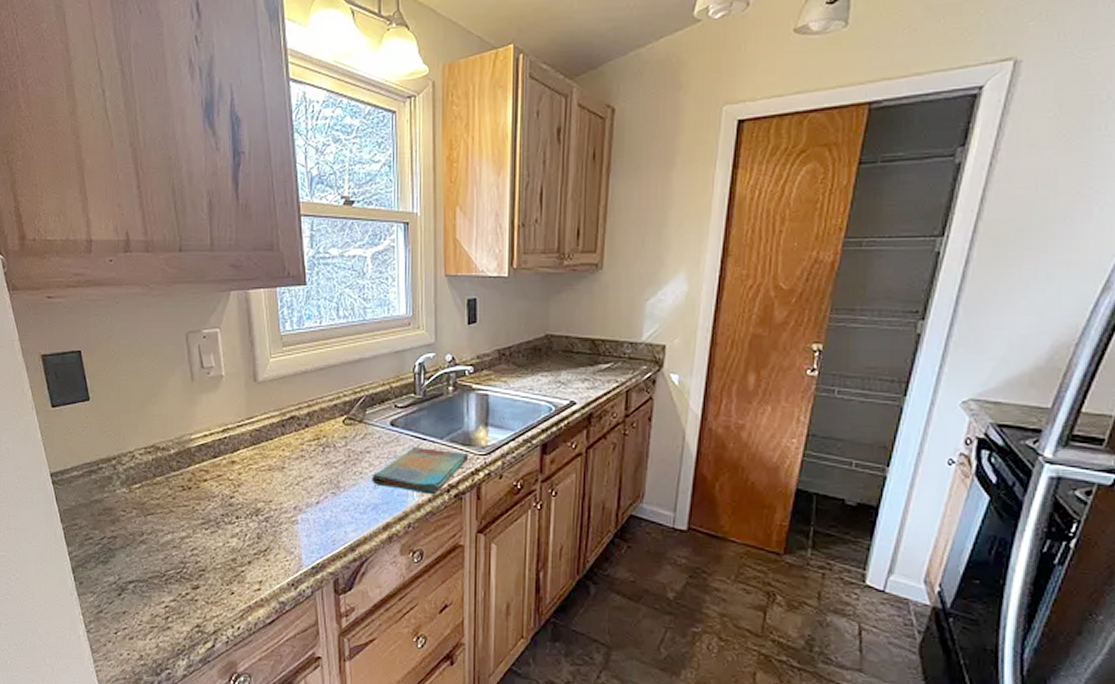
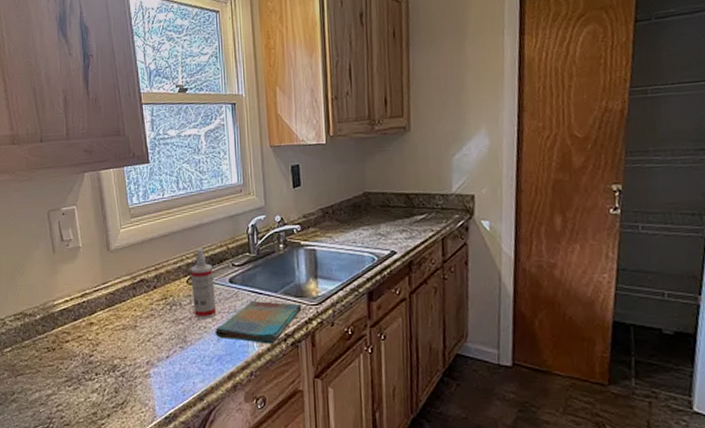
spray bottle: none [347,386,375,464] -> present [190,248,217,319]

